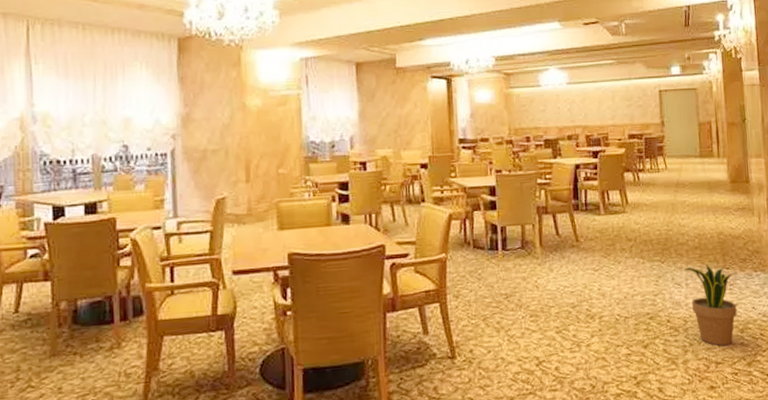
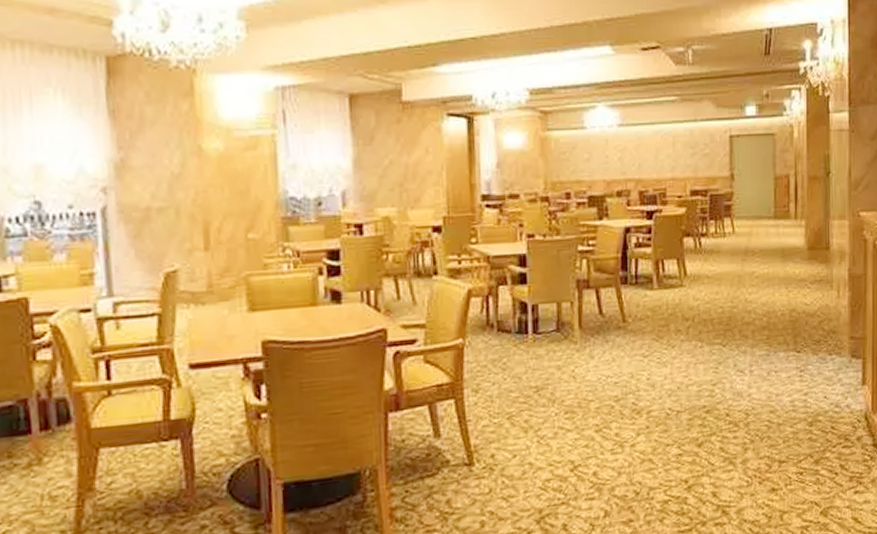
potted plant: present [683,264,737,346] -> none [748,347,810,442]

